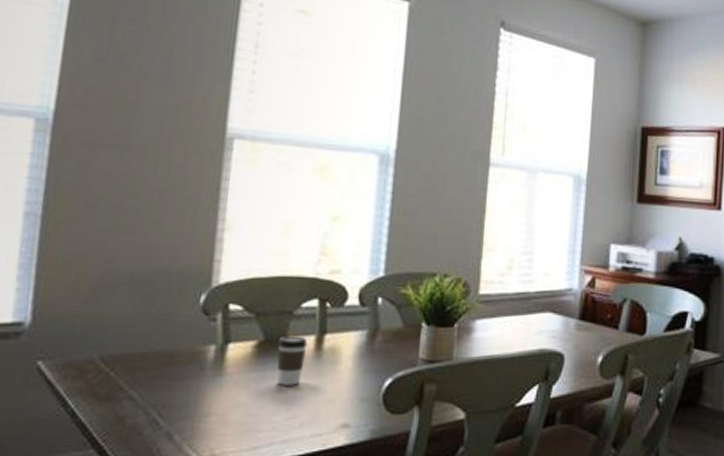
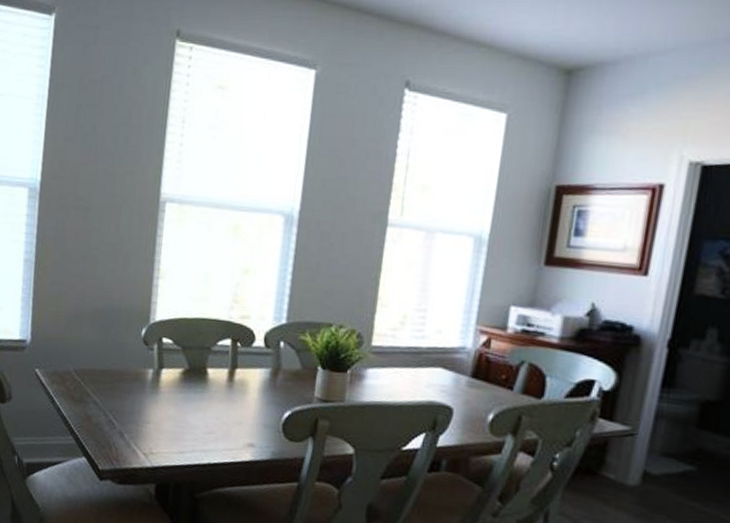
coffee cup: present [276,335,308,386] -> none [198,367,222,408]

